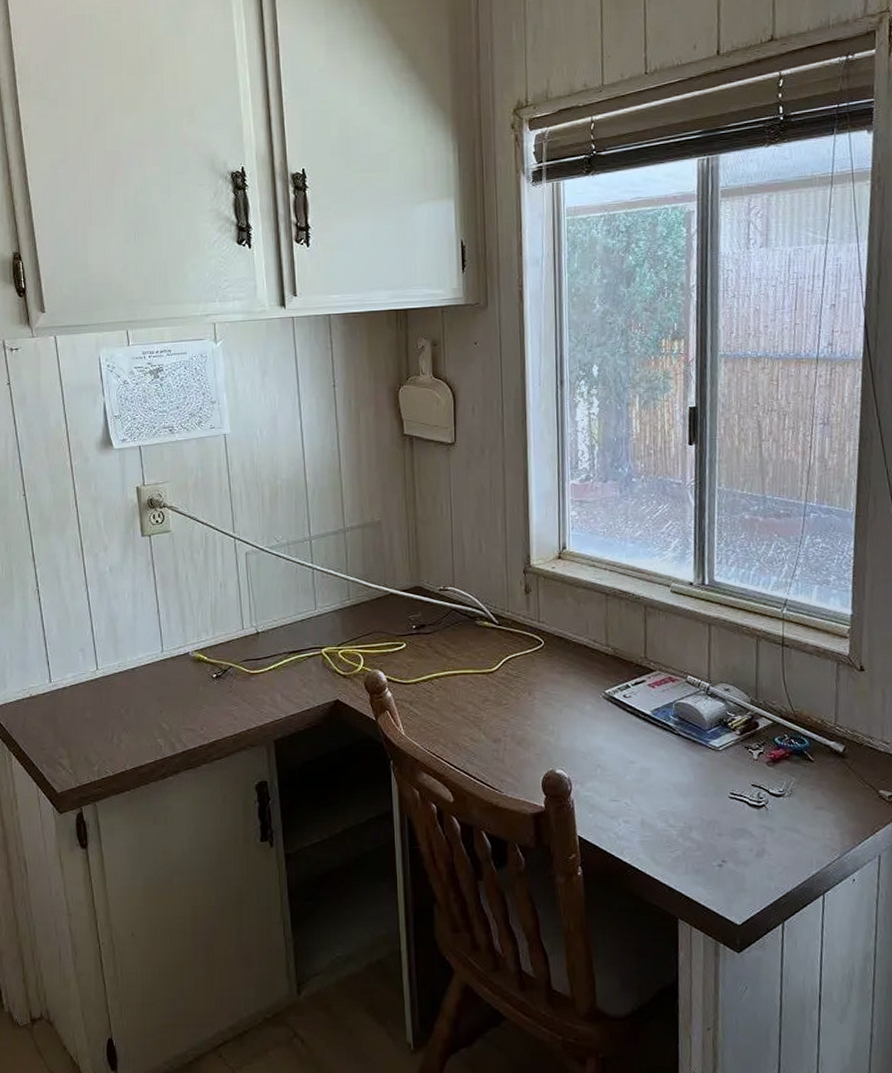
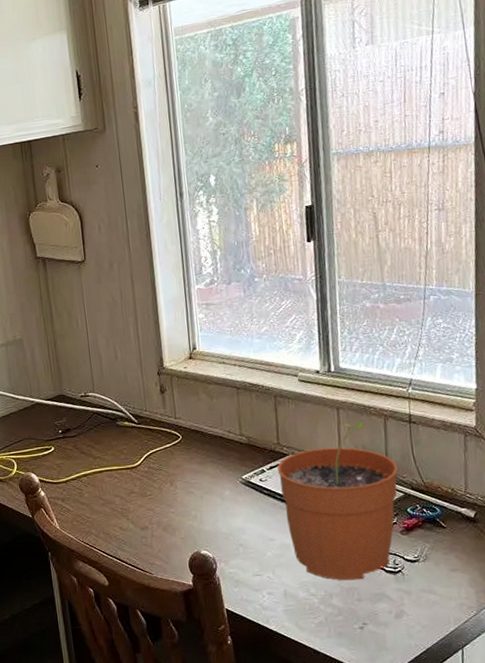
plant pot: none [643,641,768,812] -> present [277,421,399,581]

